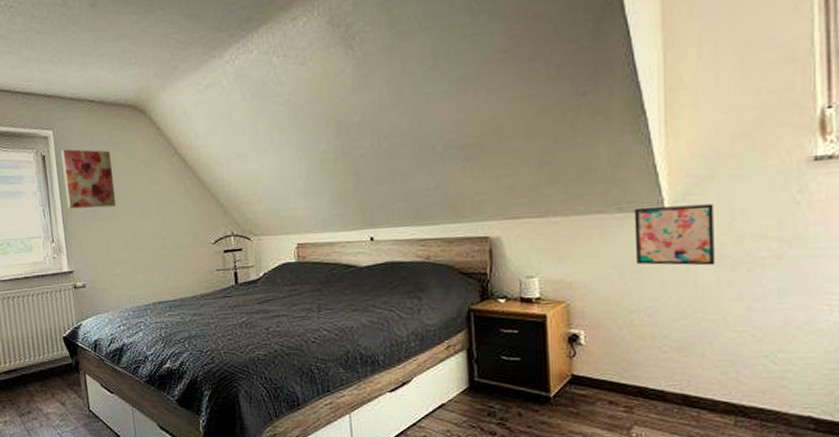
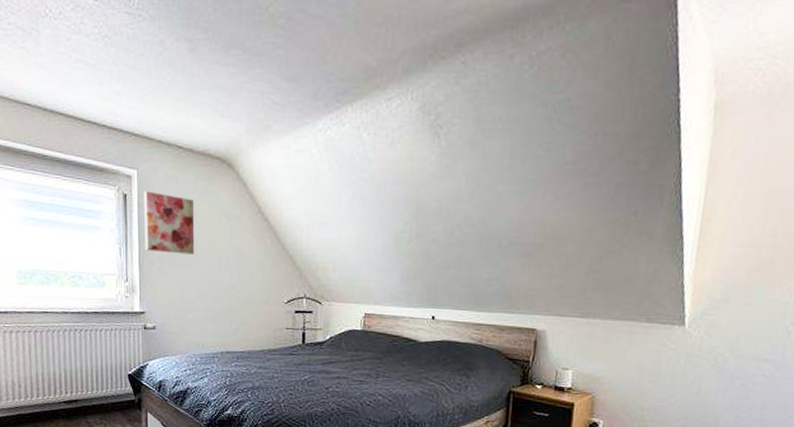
wall art: present [634,203,716,266] -> none [655,320,724,377]

